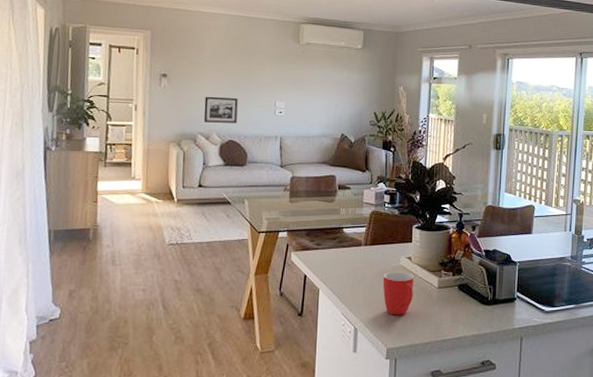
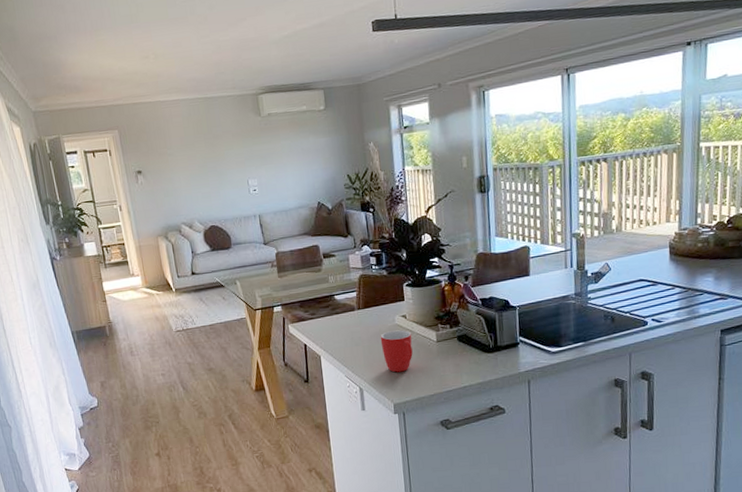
picture frame: present [203,96,238,123] -> none [180,183,215,212]

